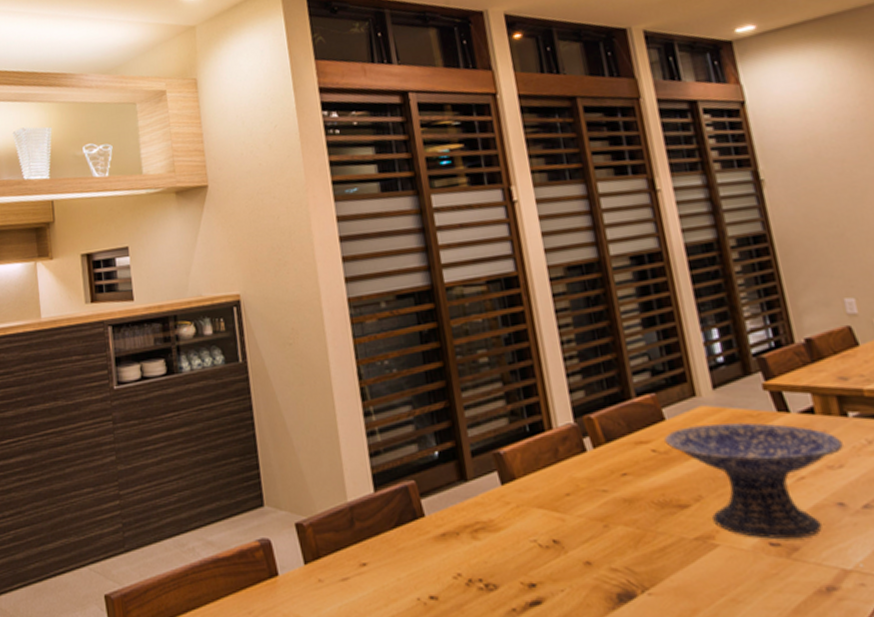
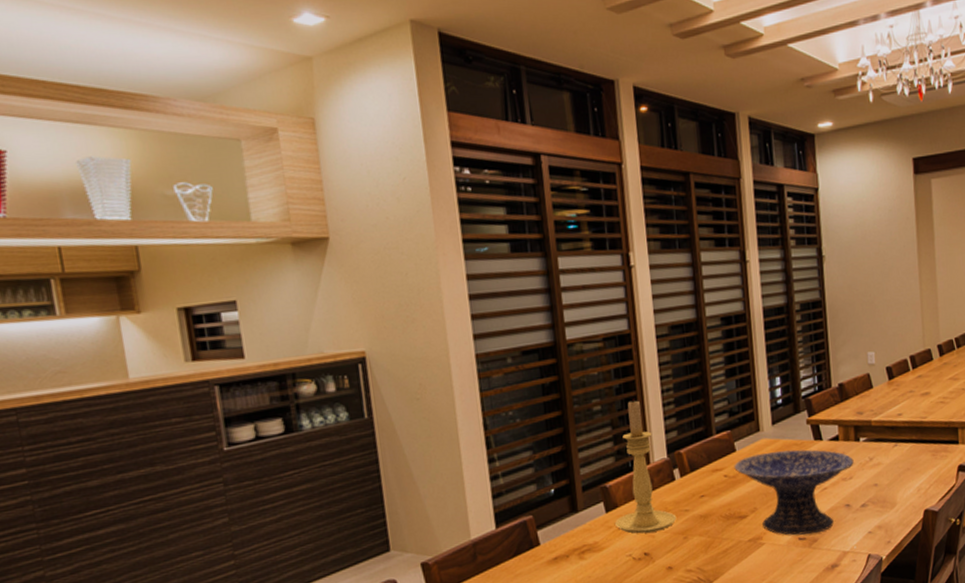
candle holder: none [512,351,593,515] -> present [614,399,677,534]

